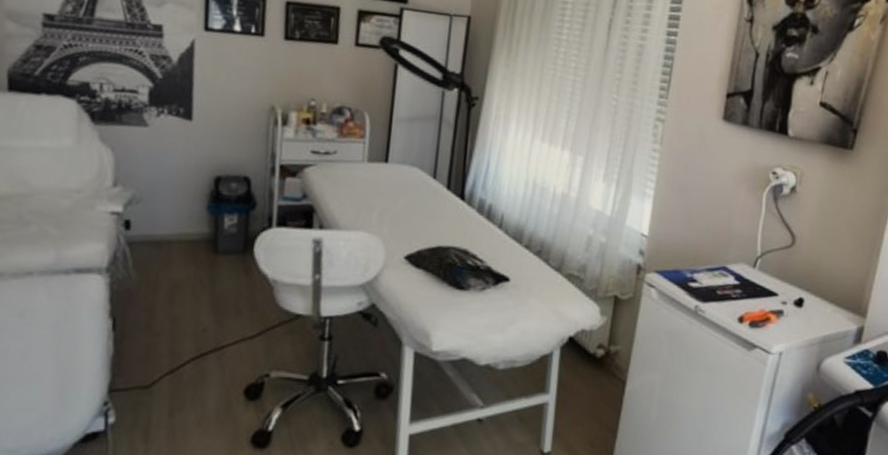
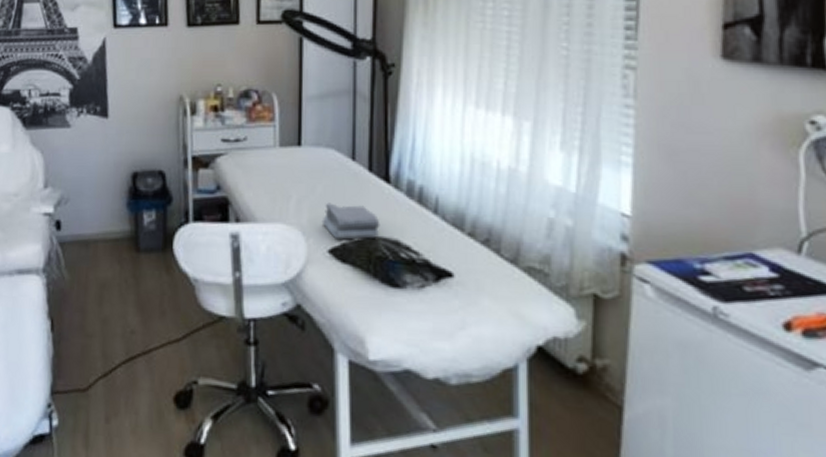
towel: none [401,215,453,249] -> present [321,203,380,240]

